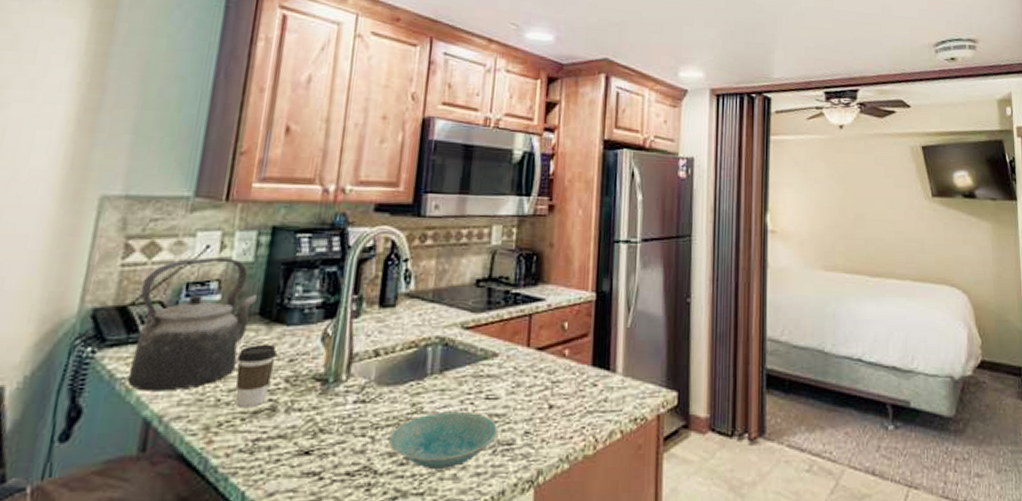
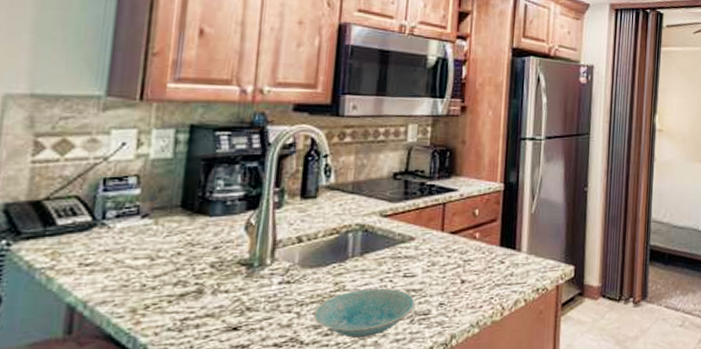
kettle: present [127,258,258,391] -> none [47,154,179,280]
coffee cup: present [236,344,276,409] -> none [160,233,200,292]

